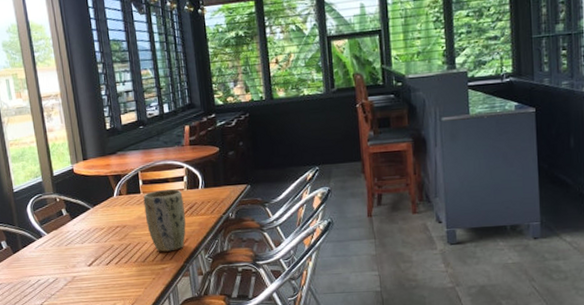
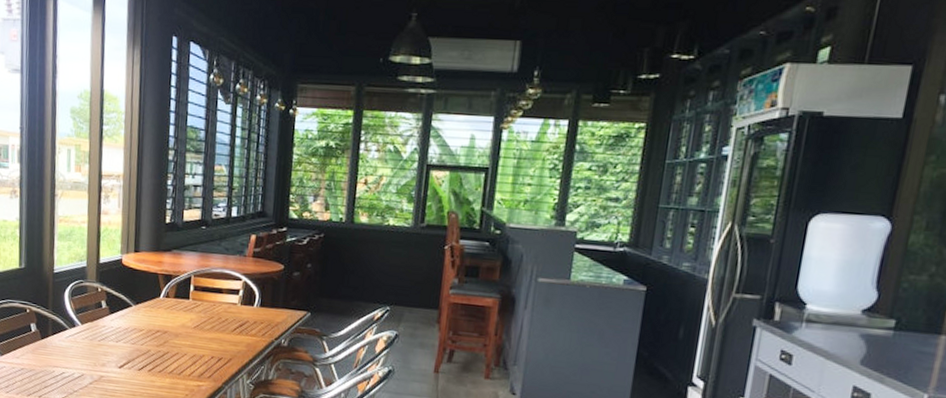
plant pot: present [143,189,186,252] -> none [190,299,235,369]

